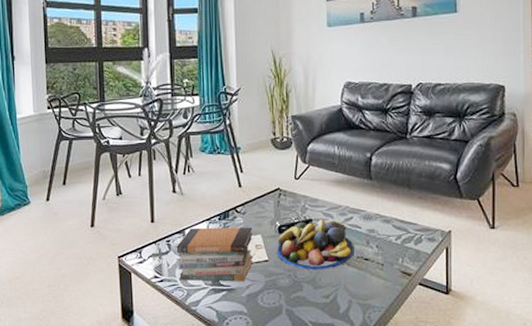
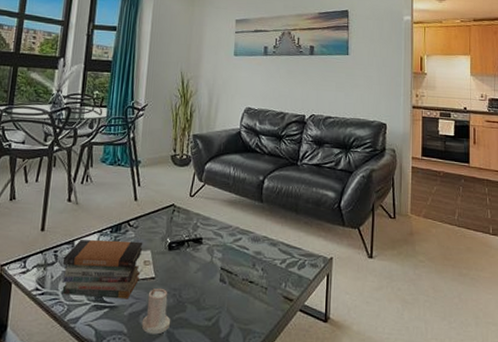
candle: none [260,269,289,313] -> present [141,287,171,335]
fruit bowl: present [276,219,354,270] -> none [164,238,241,291]

